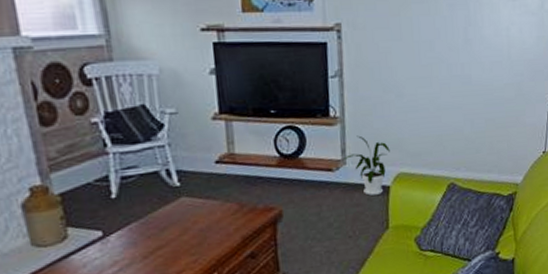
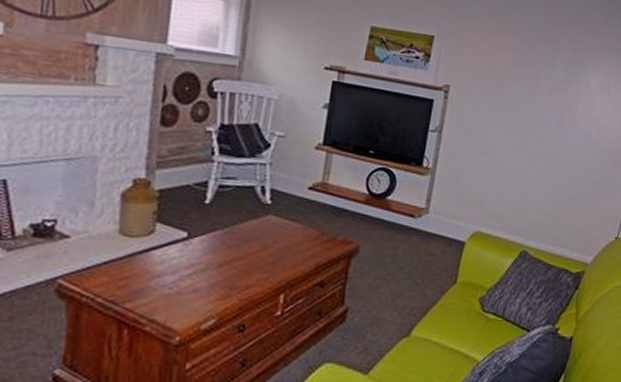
house plant: present [343,135,390,196] -> none [427,188,472,248]

